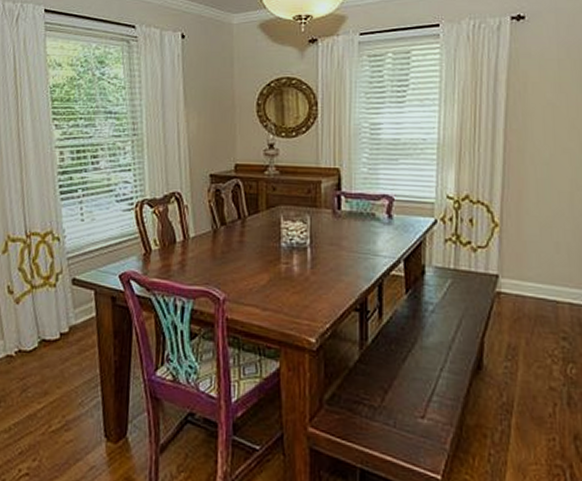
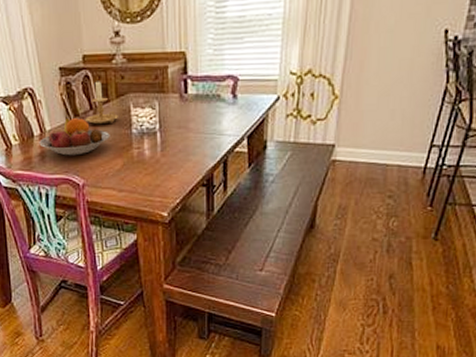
fruit bowl: none [180,225,257,267] -> present [39,117,110,156]
candle holder: none [231,189,267,236] -> present [84,79,118,125]

